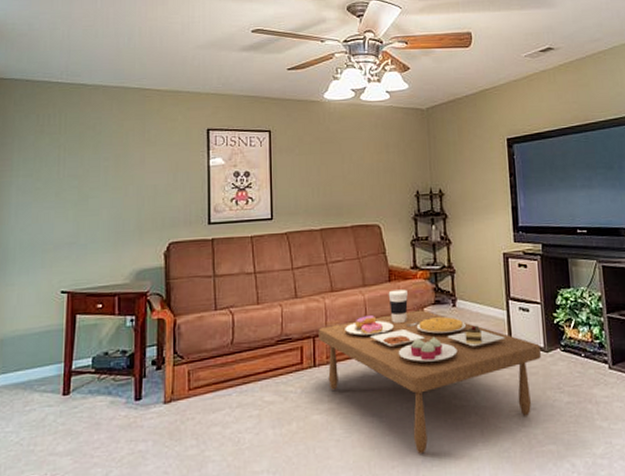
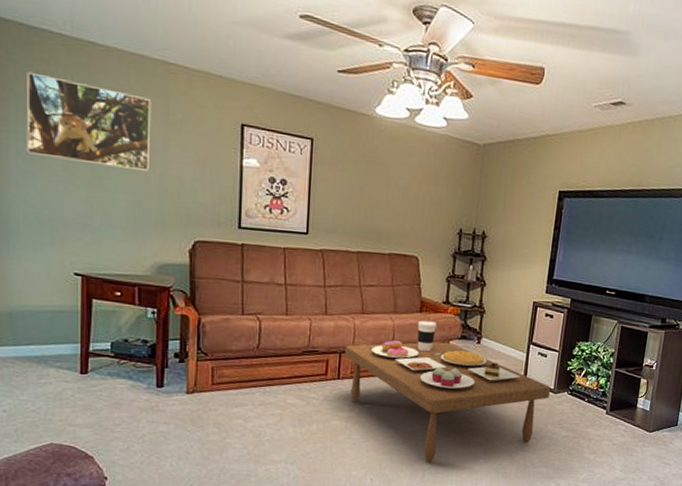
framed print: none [26,117,131,187] -> present [26,71,152,171]

